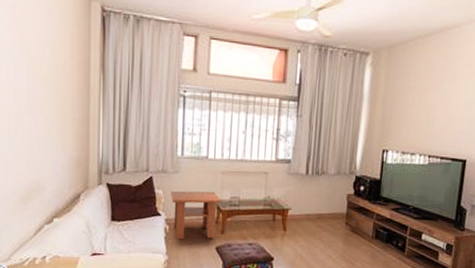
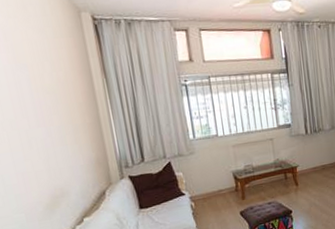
coffee table: present [170,190,223,240] -> none [190,164,238,213]

